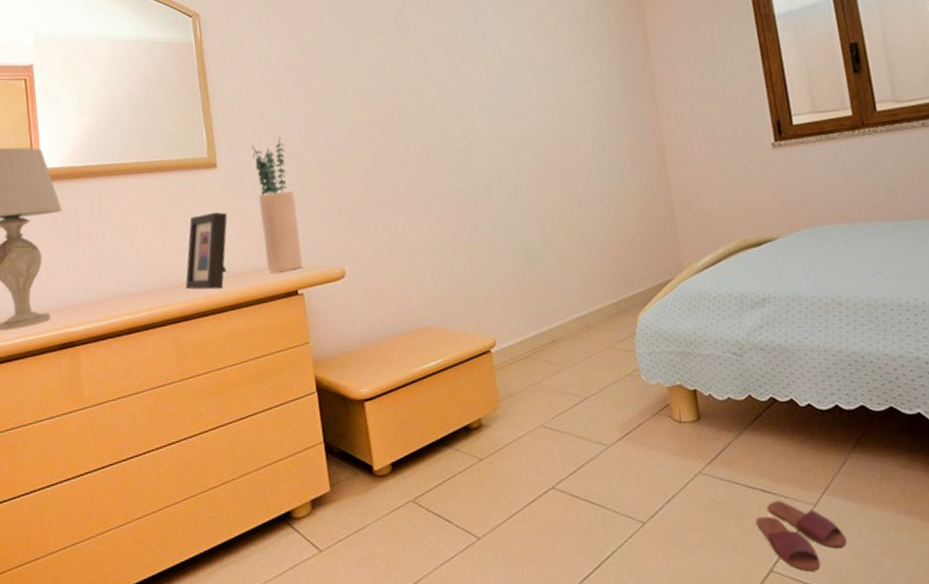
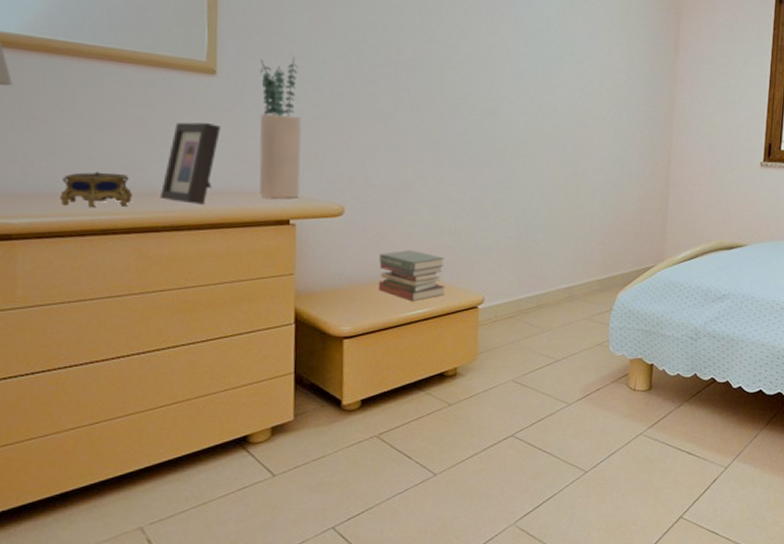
clock: none [107,272,164,309] -> present [60,171,133,208]
books: none [385,301,455,355] -> present [378,250,446,302]
slippers: present [756,501,847,571] -> none [678,462,744,519]

